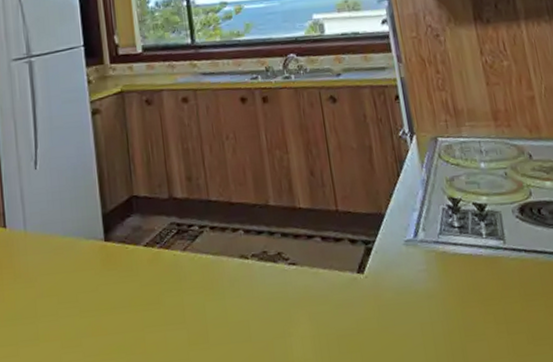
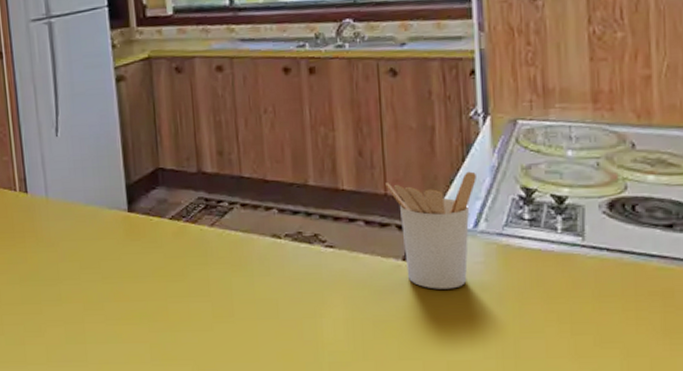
utensil holder: none [336,185,415,300] -> present [385,171,476,289]

